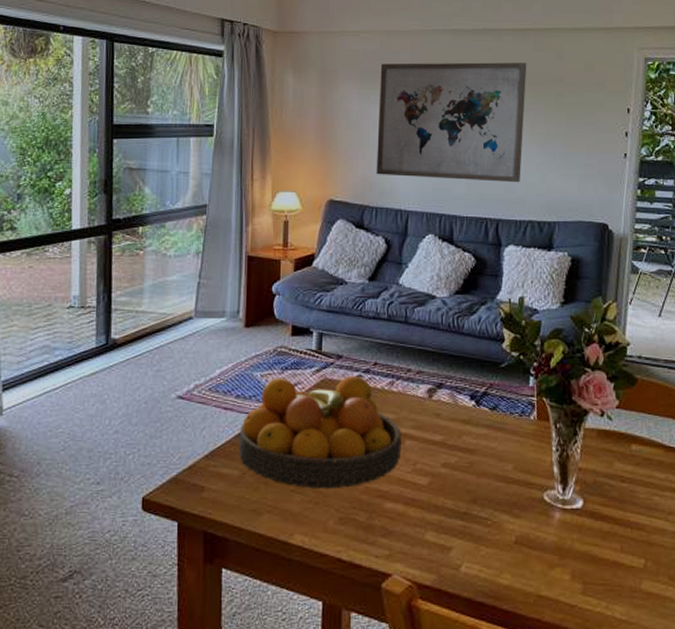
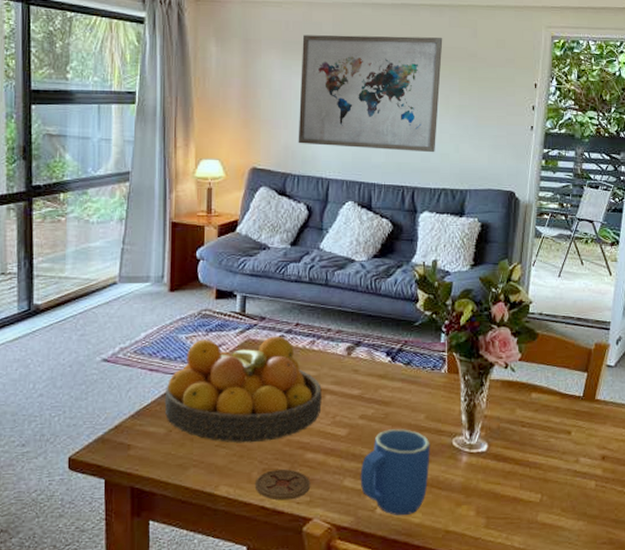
coaster: none [331,520,390,553] -> present [254,469,311,501]
mug: none [443,480,519,576] -> present [360,429,430,516]

